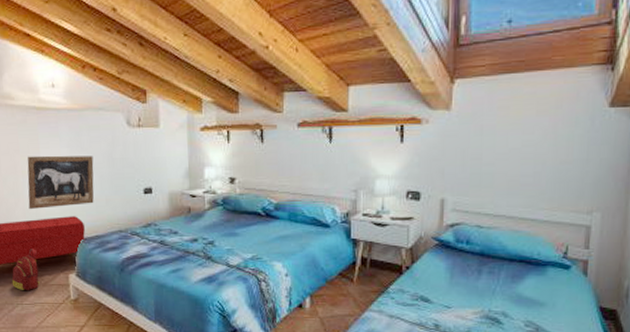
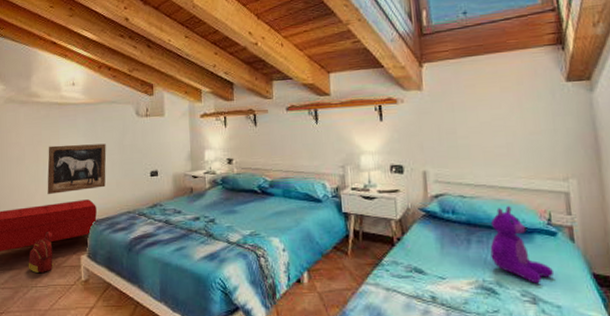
teddy bear: none [500,238,562,315] -> present [490,206,555,284]

